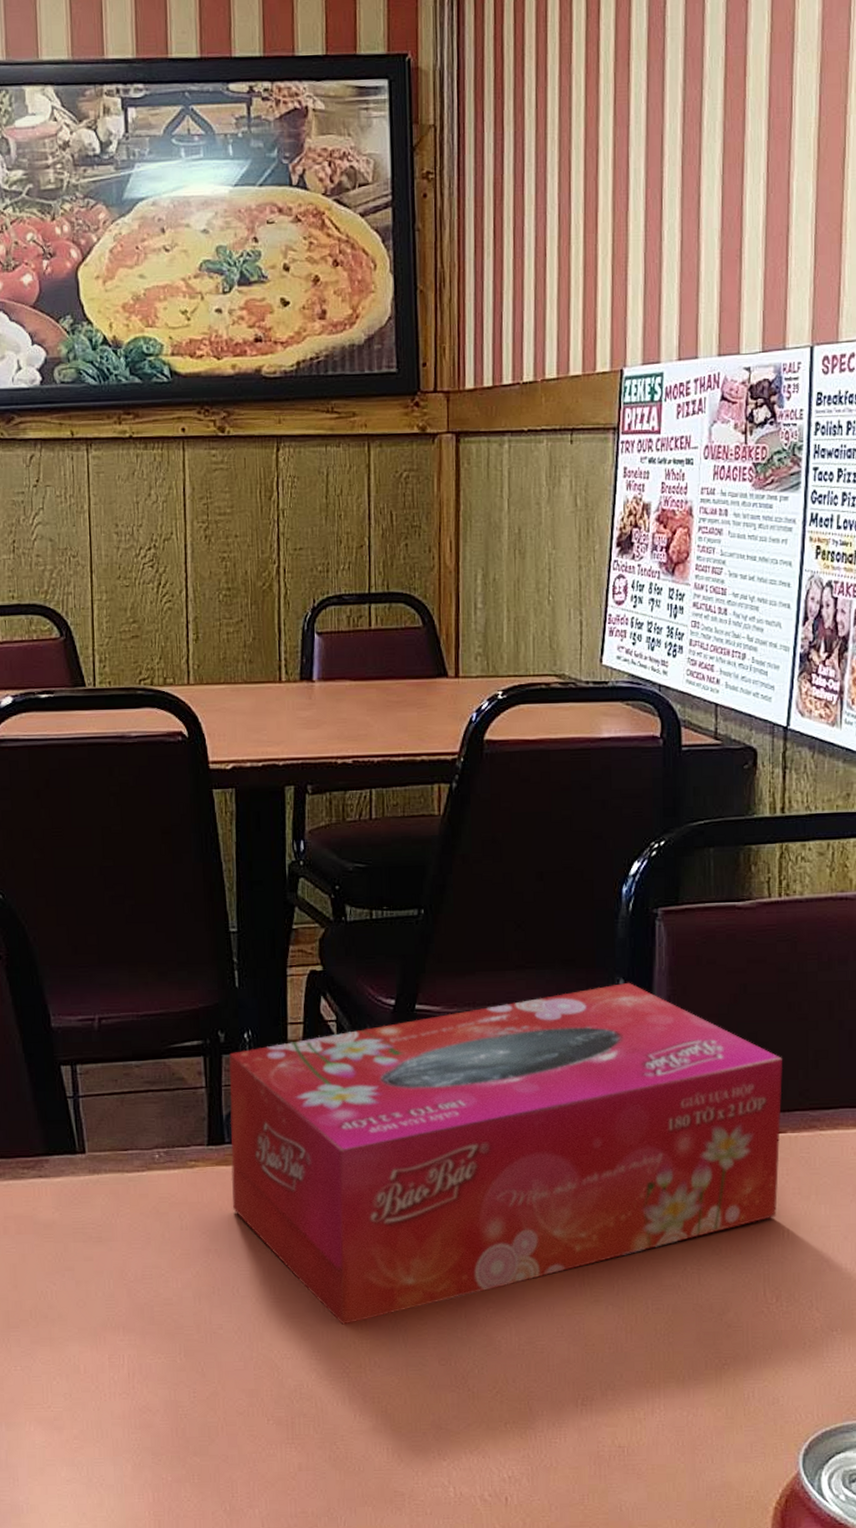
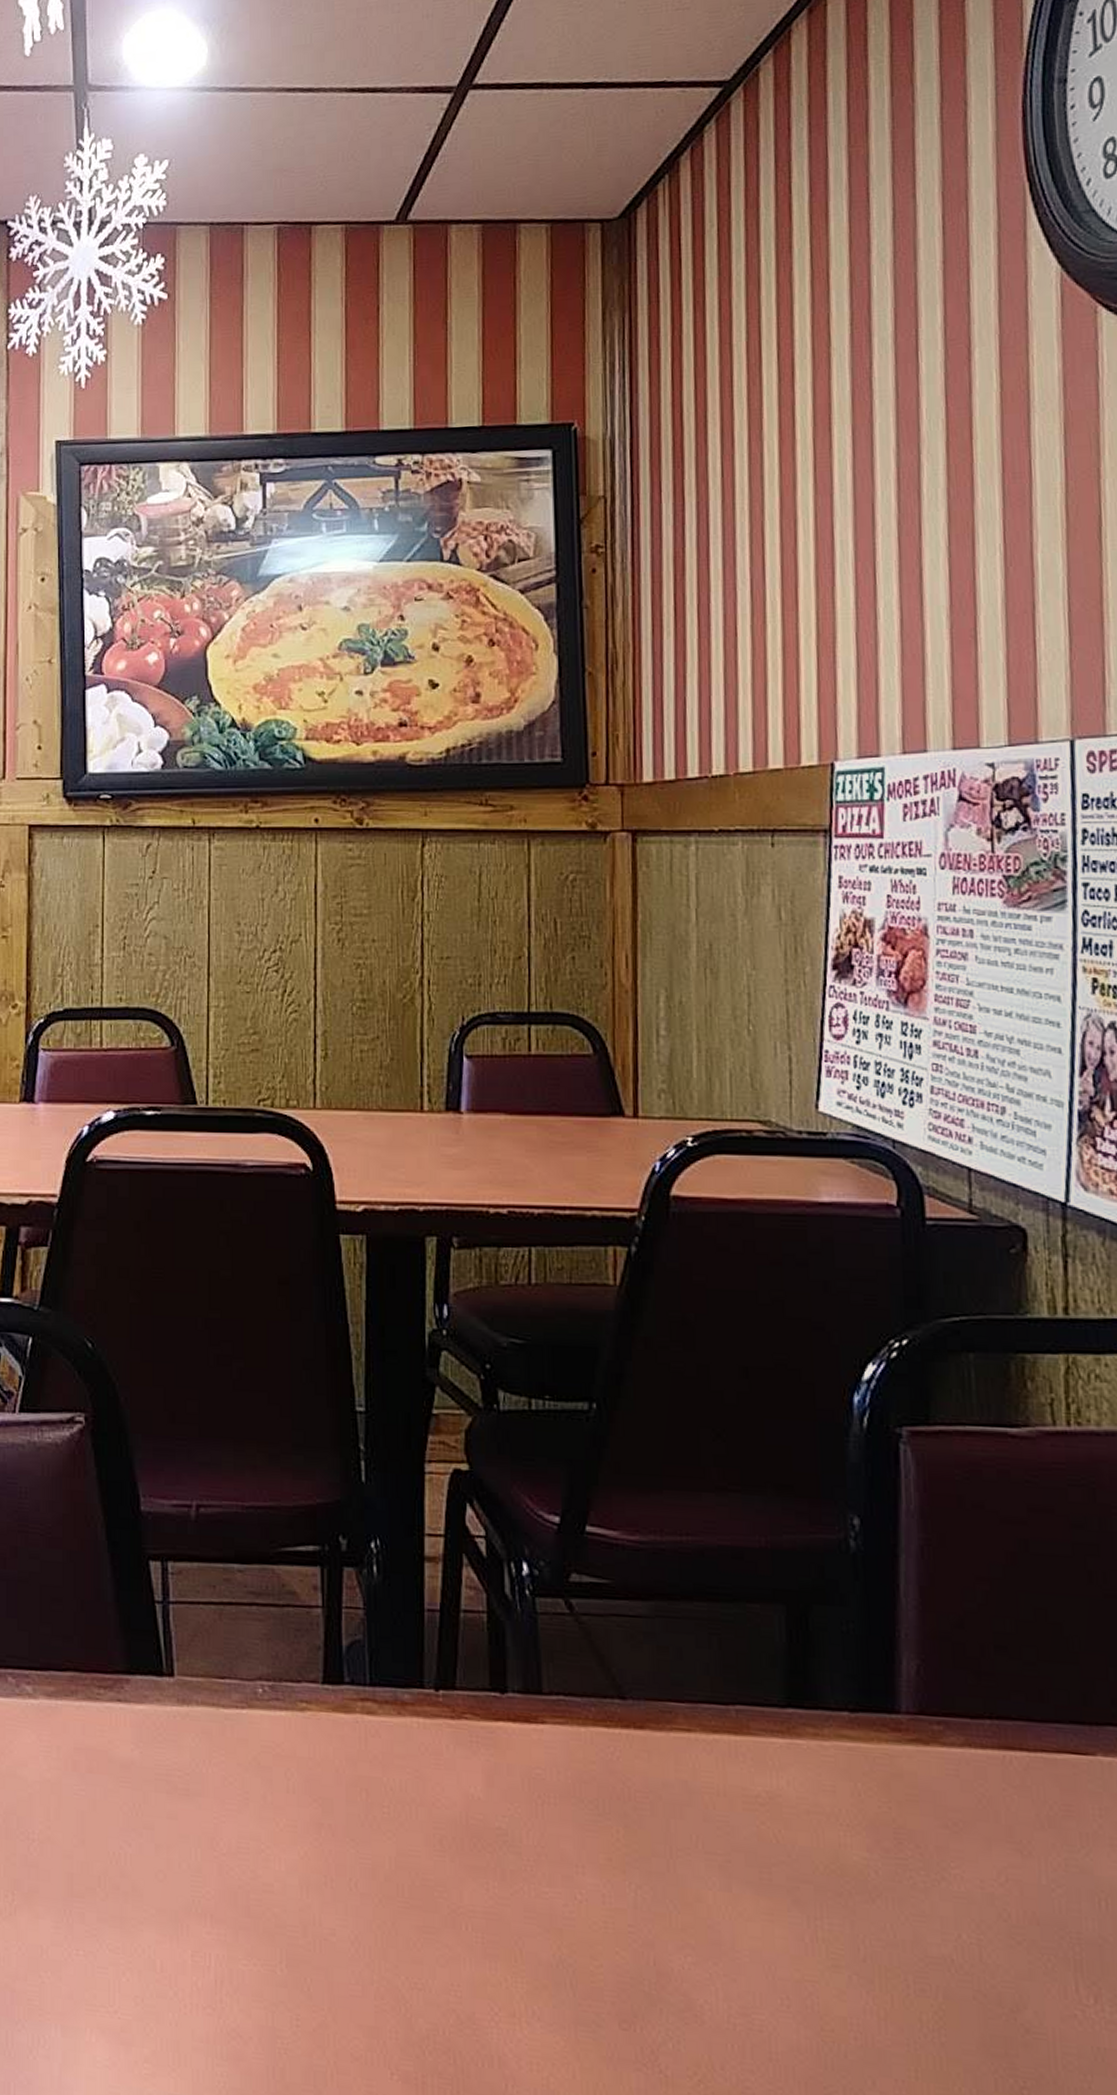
tissue box: present [228,982,783,1325] -> none [350,1522,1089,1953]

